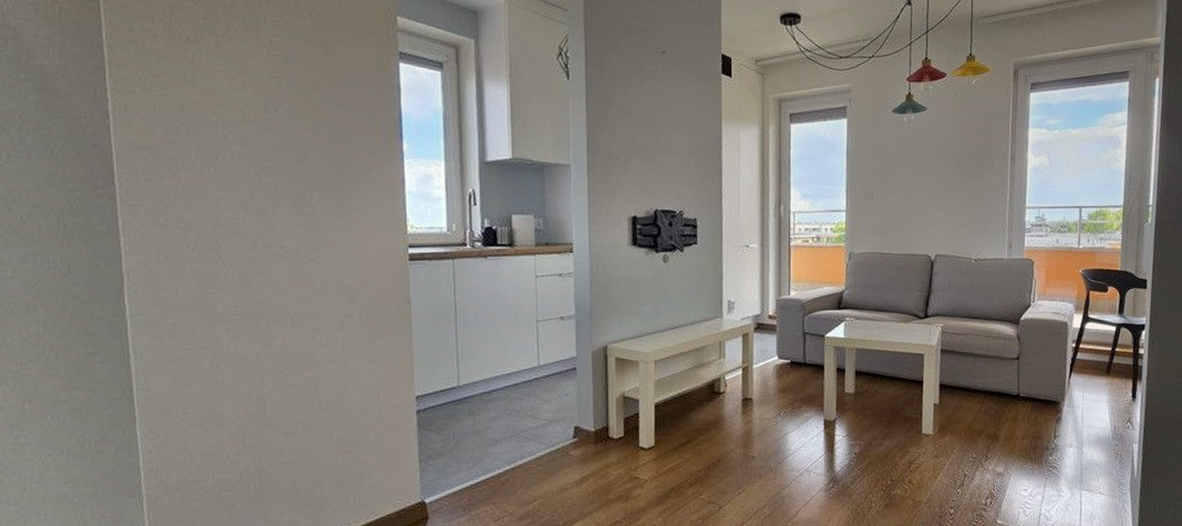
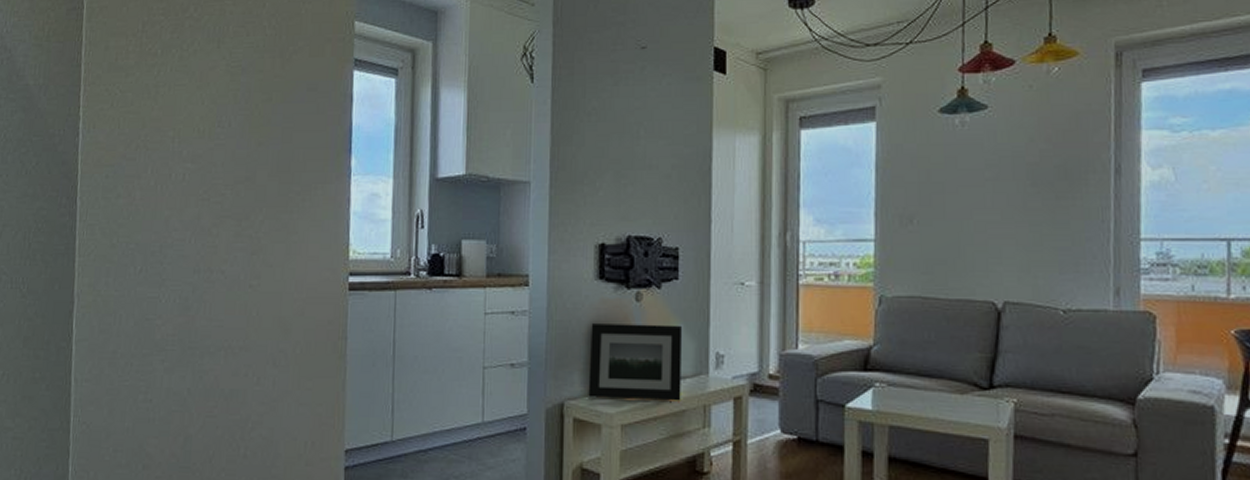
picture frame: none [626,280,702,341] -> present [588,323,683,401]

